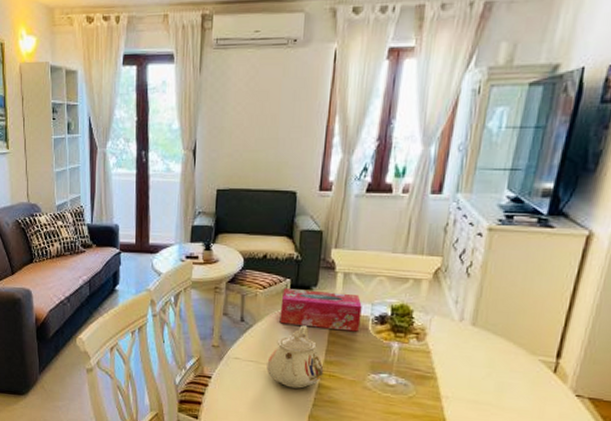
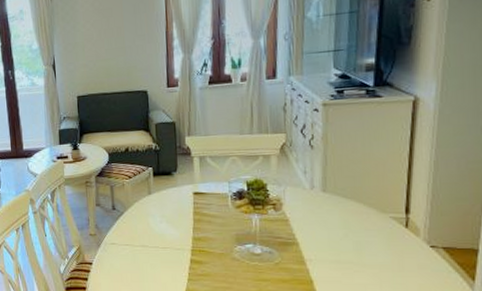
teapot: present [266,325,324,389] -> none [141,208,194,266]
tissue box: present [279,288,362,332] -> none [146,175,221,209]

